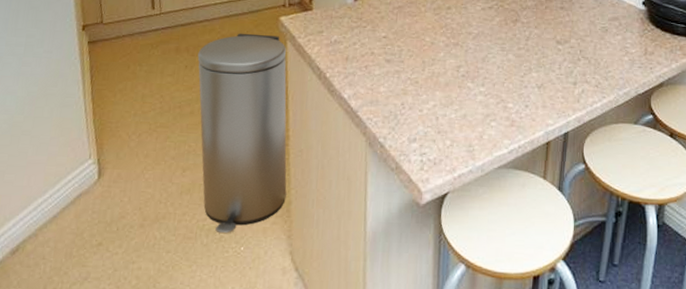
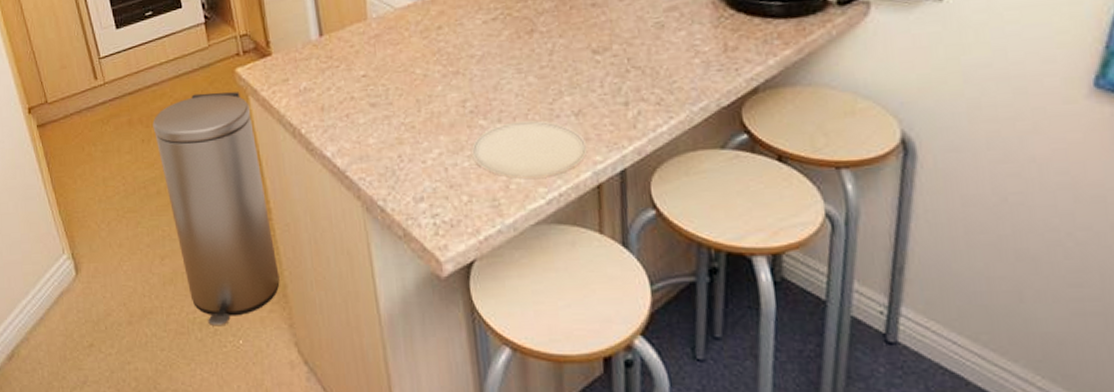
plate: none [459,87,544,133] -> present [471,120,588,179]

